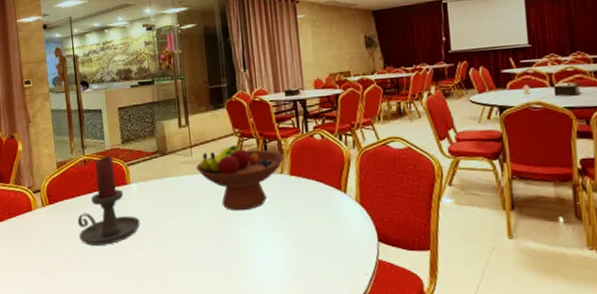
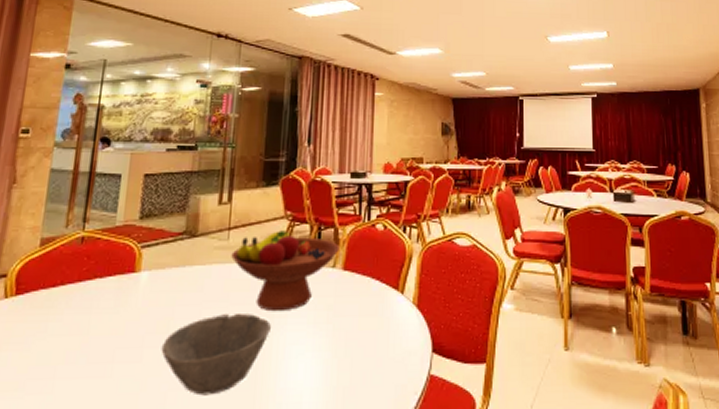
candle holder: present [77,155,140,246] -> none [49,233,143,355]
bowl: none [156,213,237,275] -> present [161,314,271,396]

